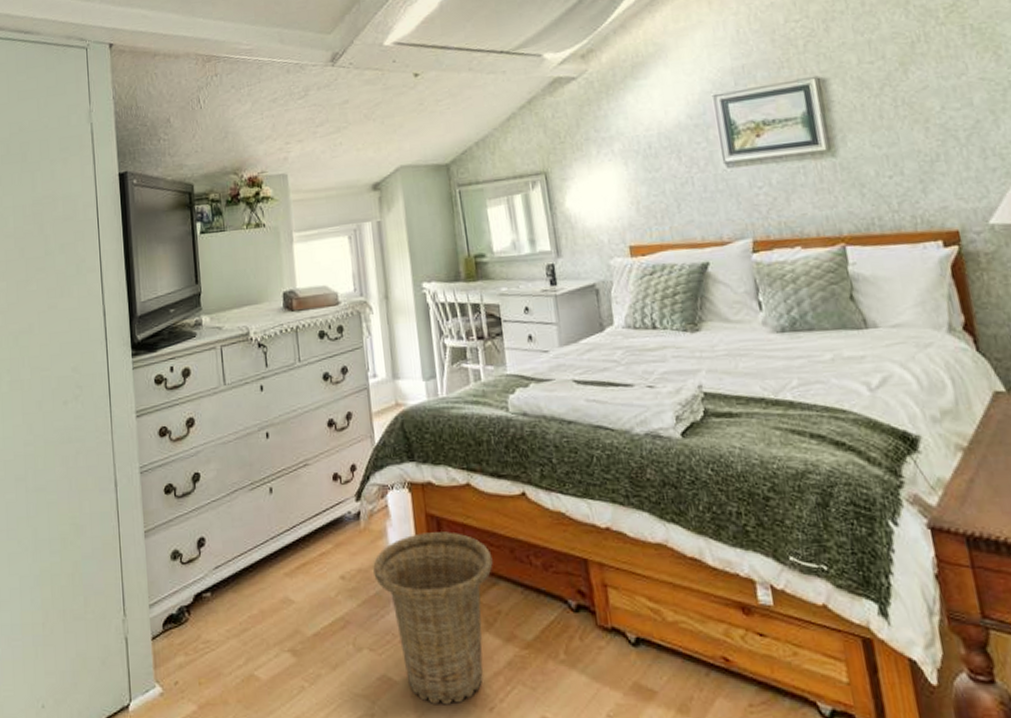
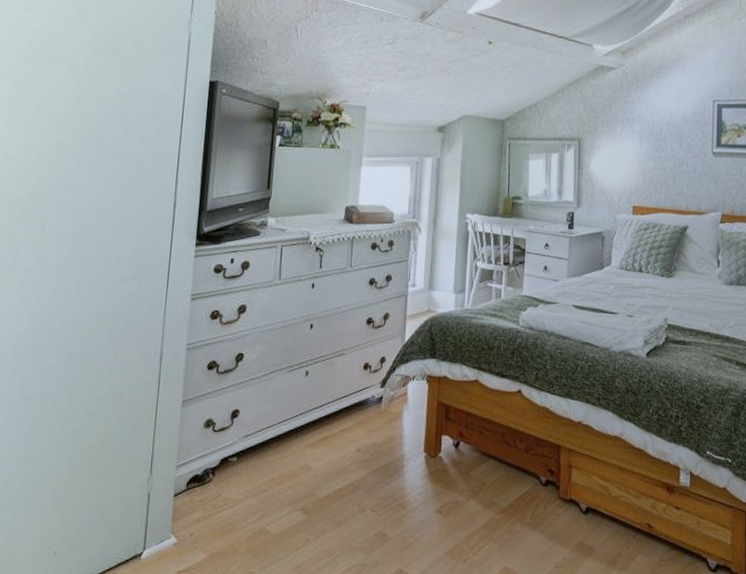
basket: present [373,531,493,705] -> none [386,417,486,557]

